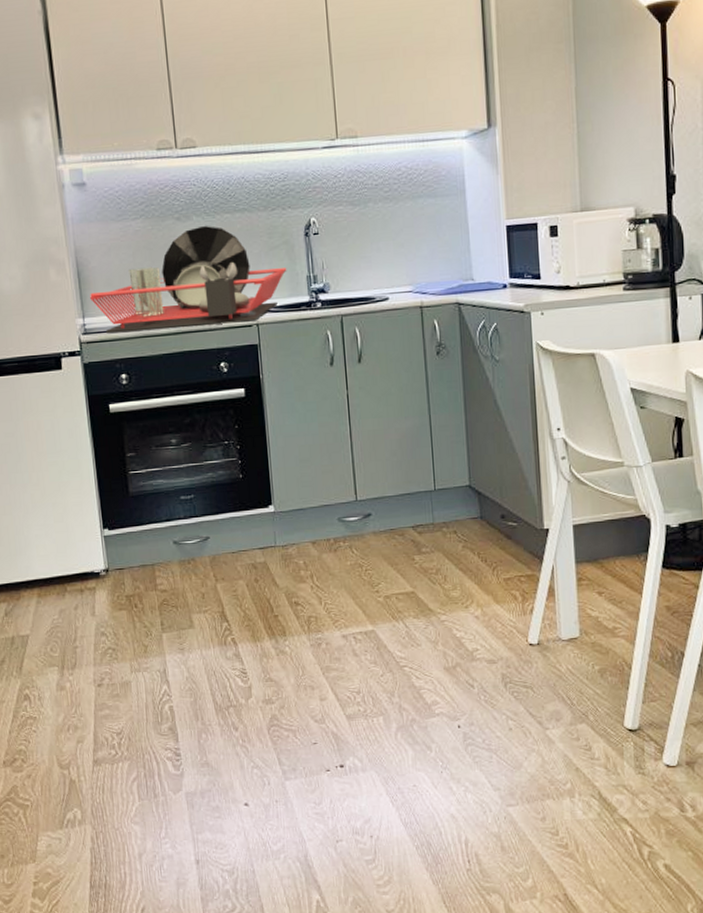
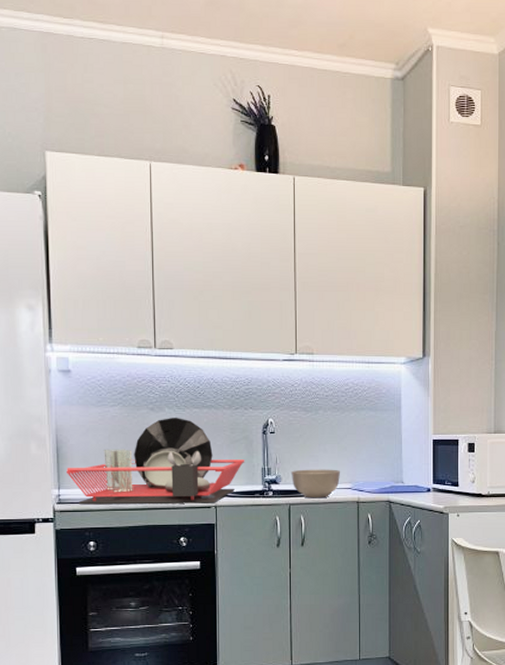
bowl: none [341,270,399,307] -> present [291,469,341,499]

